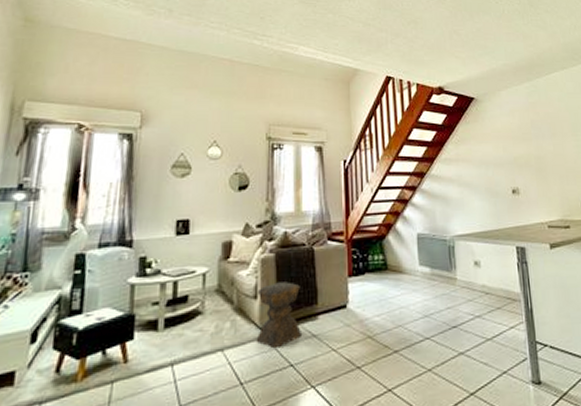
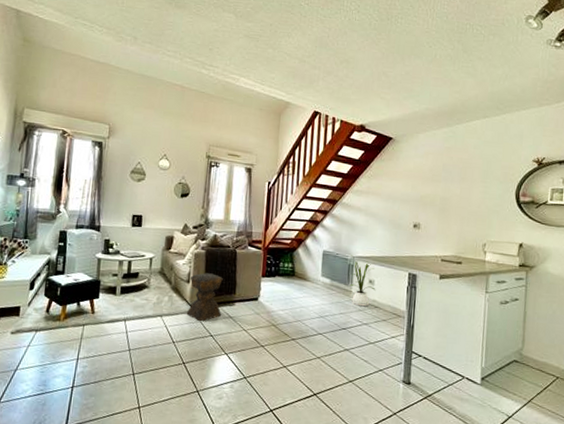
house plant: none [448,234,484,296] -> present [350,255,376,307]

